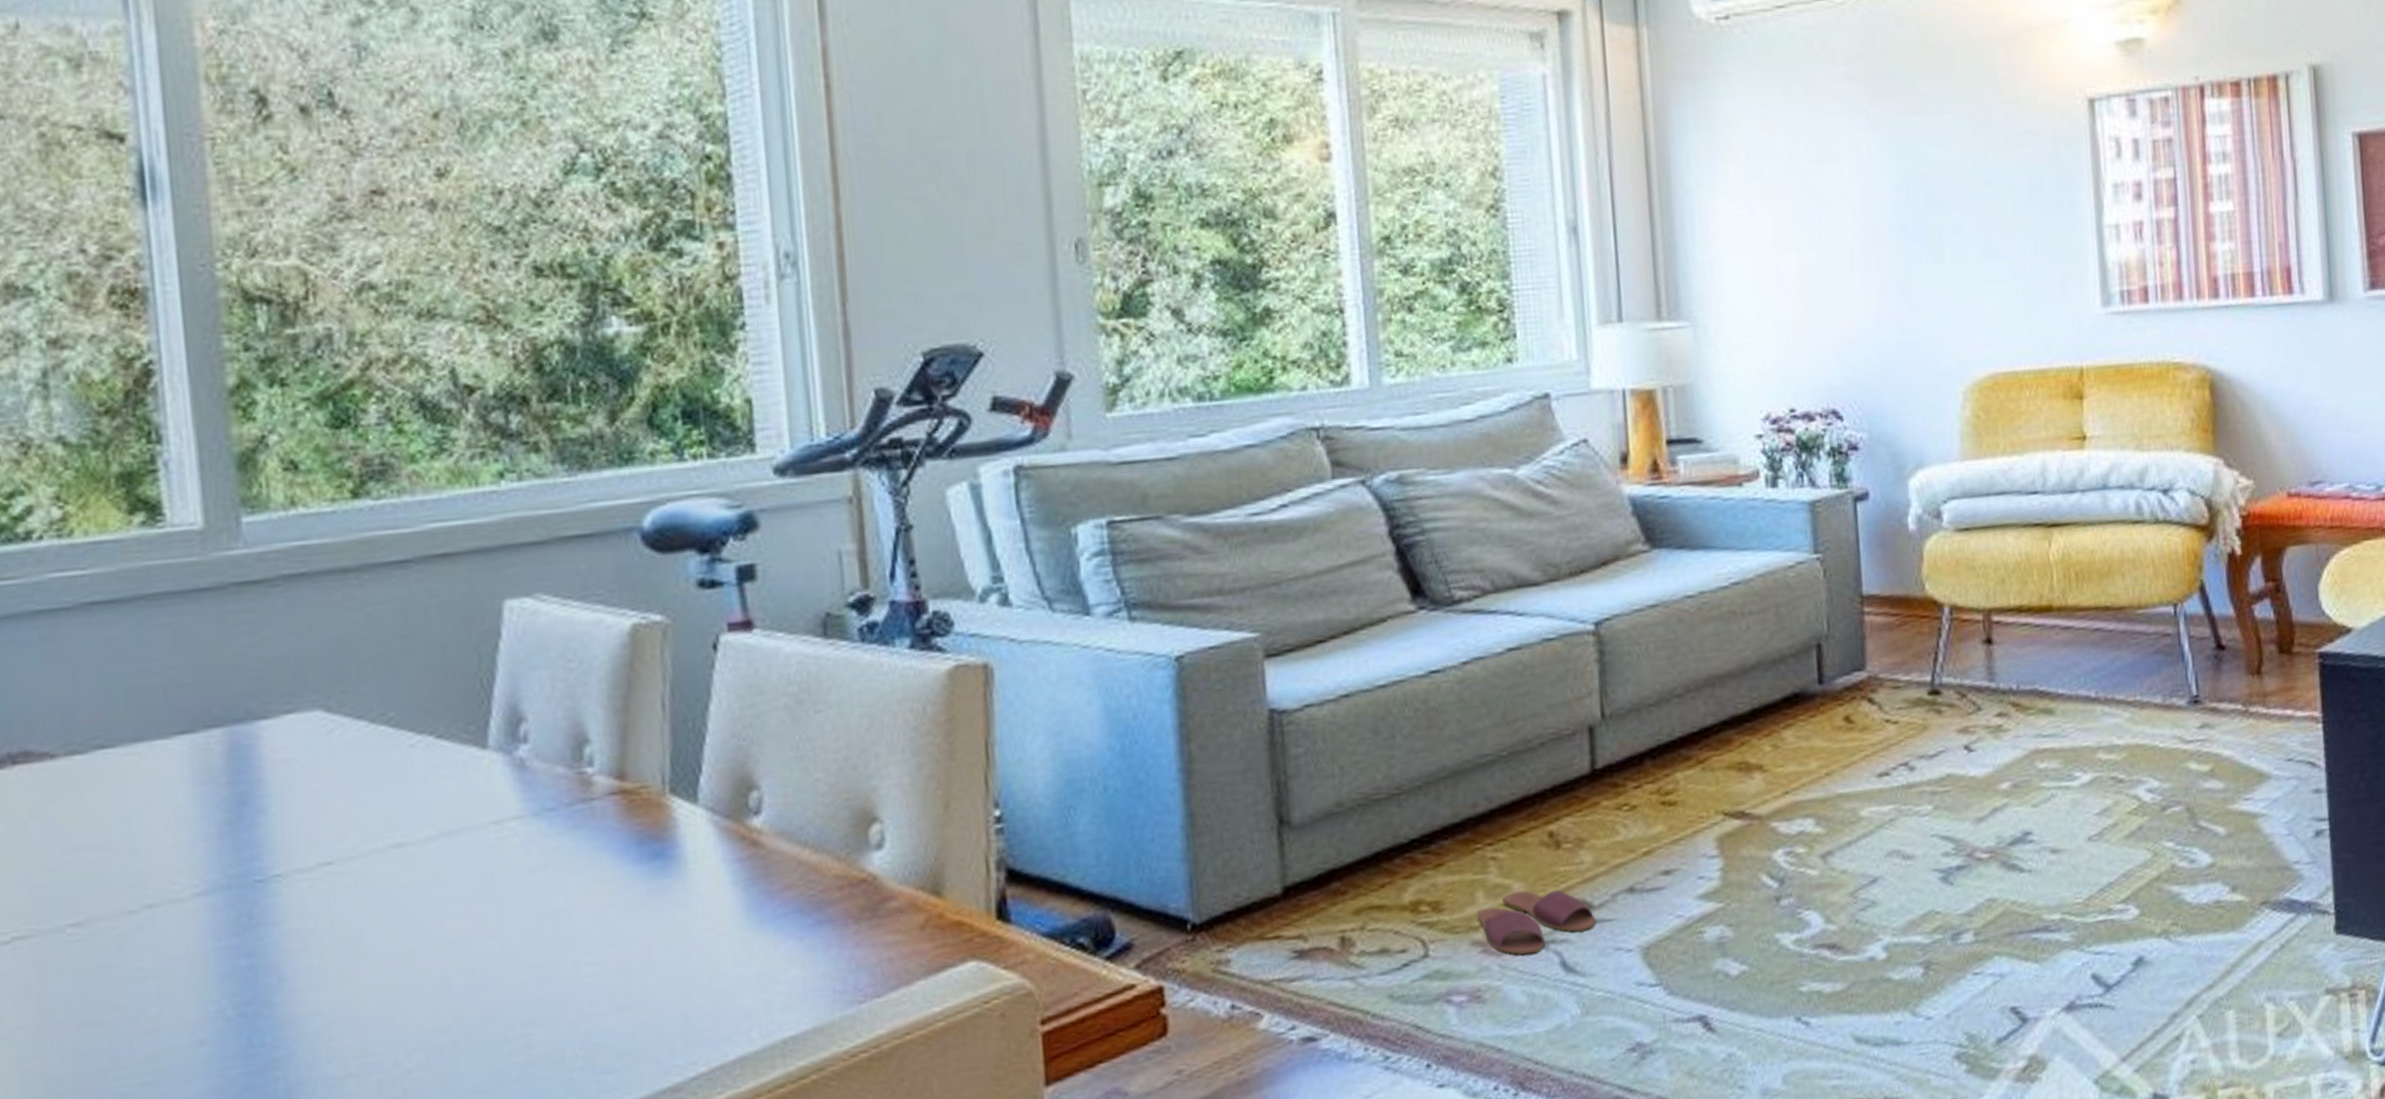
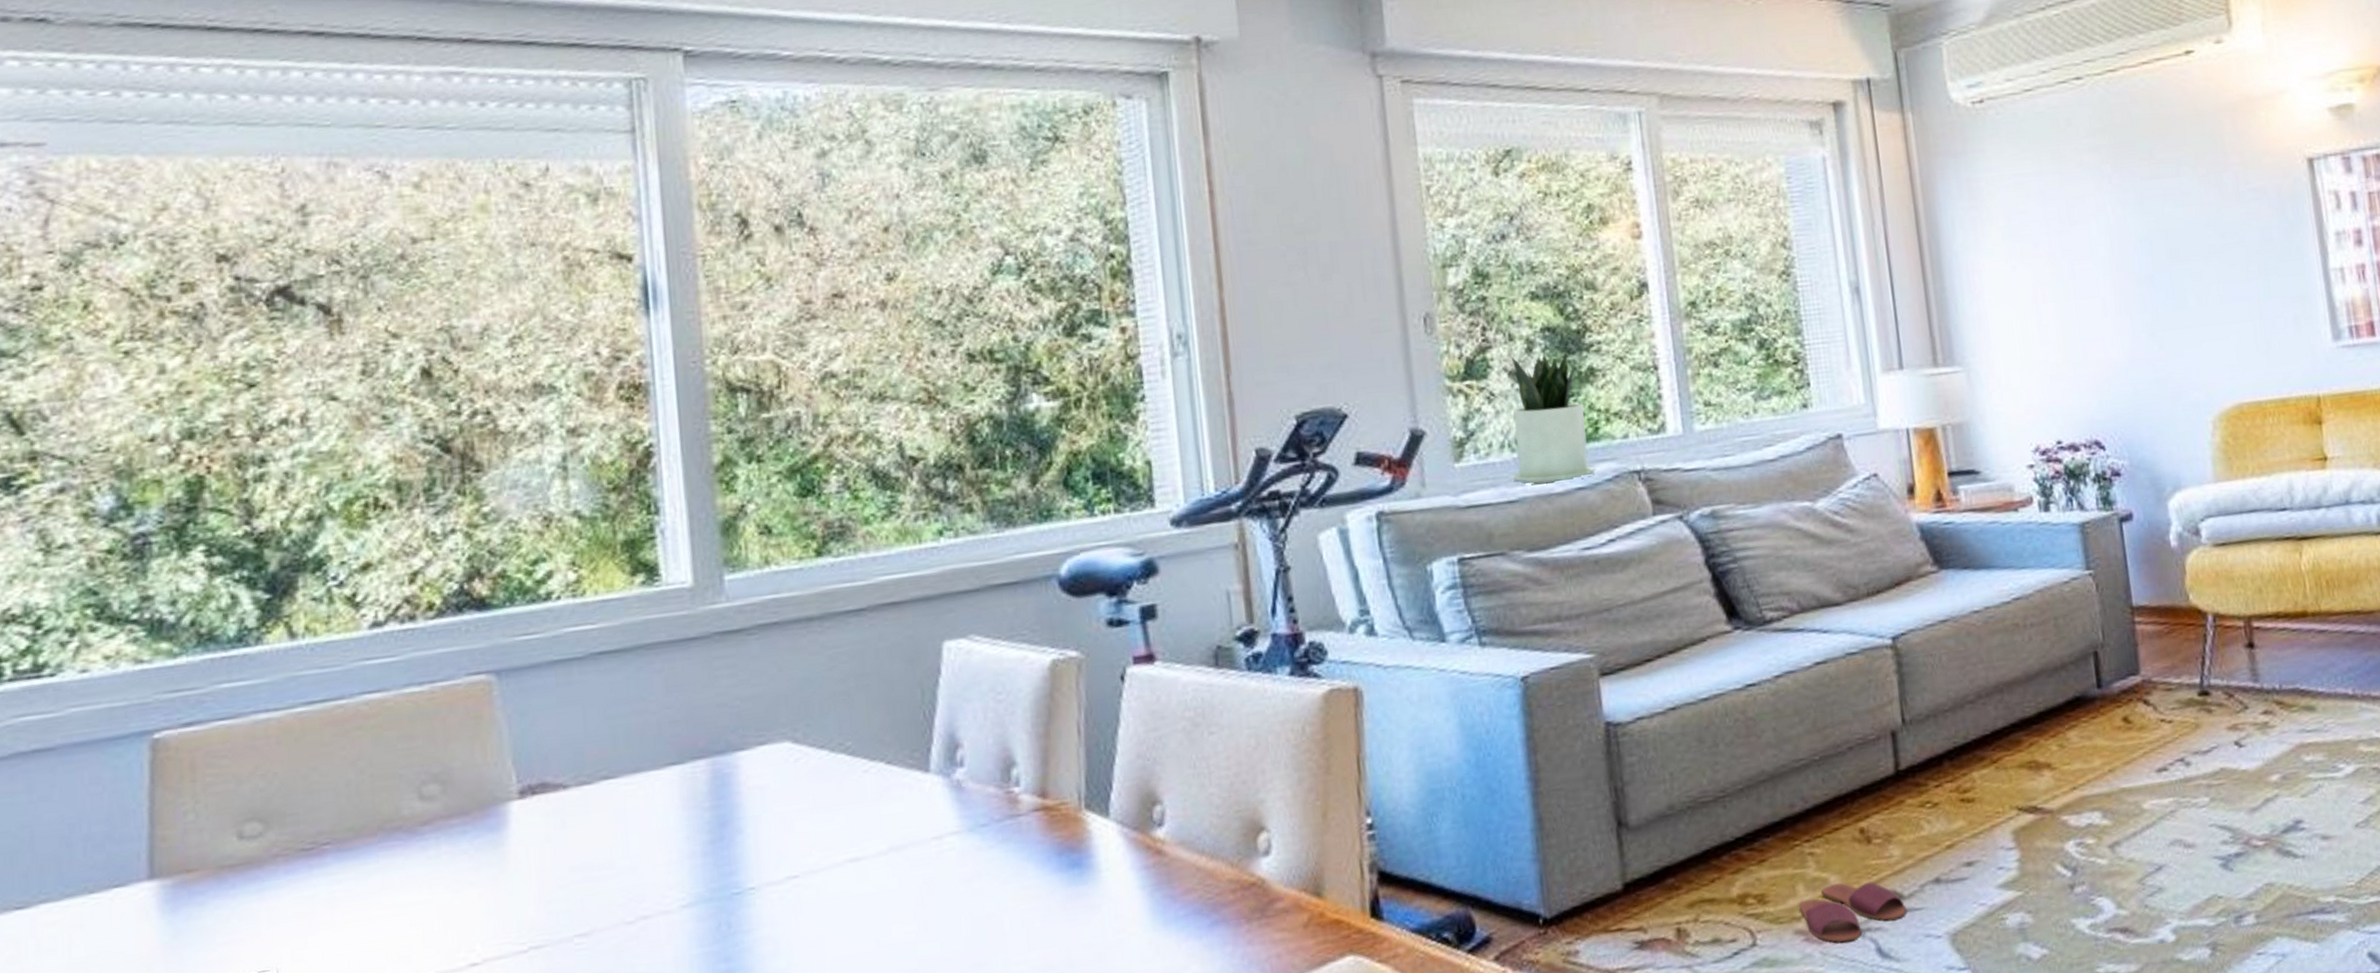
planter: none [1172,288,1269,440] -> present [1511,351,1596,485]

